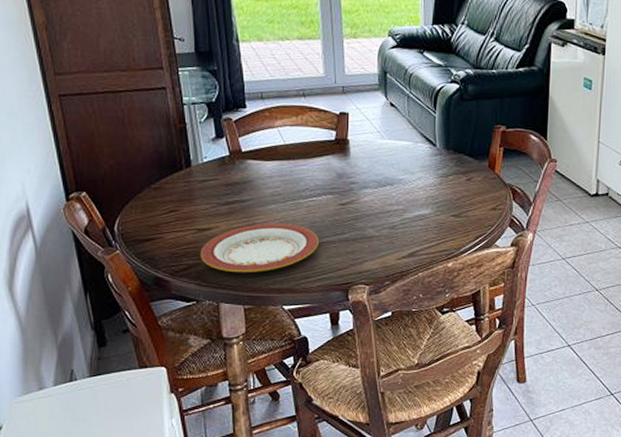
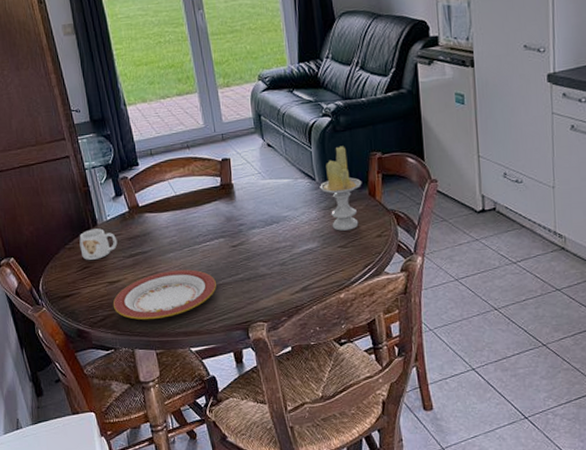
mug: none [168,170,213,203] -> present [79,228,118,260]
candle: none [440,115,483,200] -> present [320,146,362,231]

